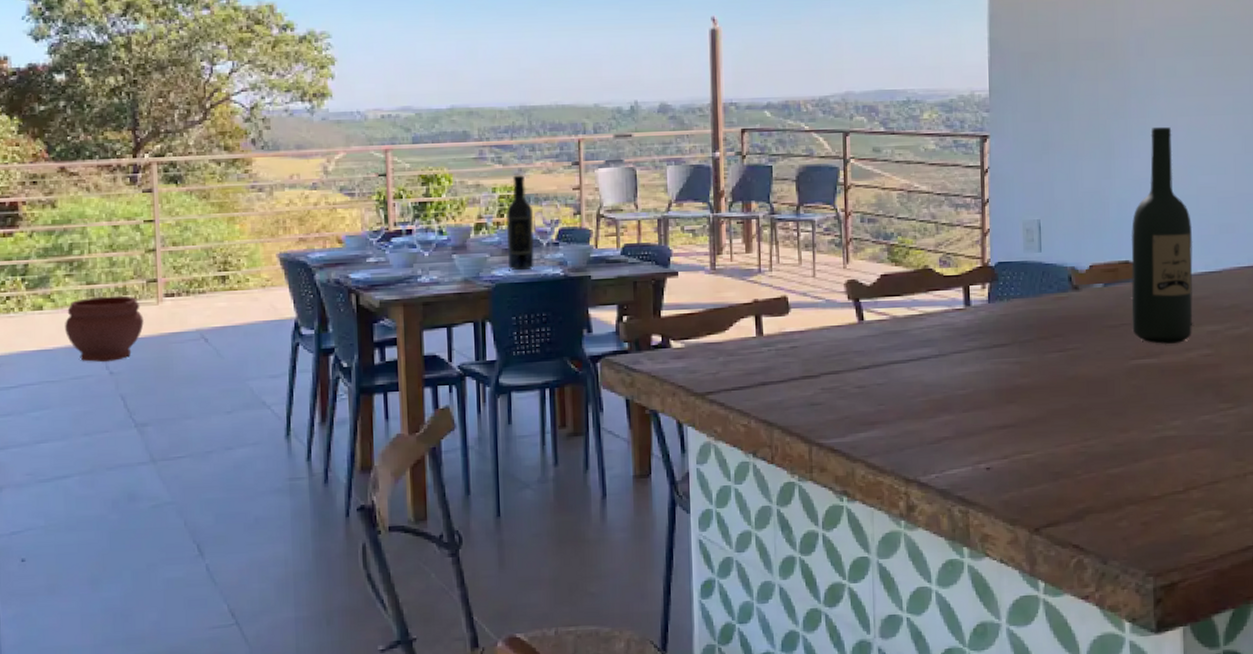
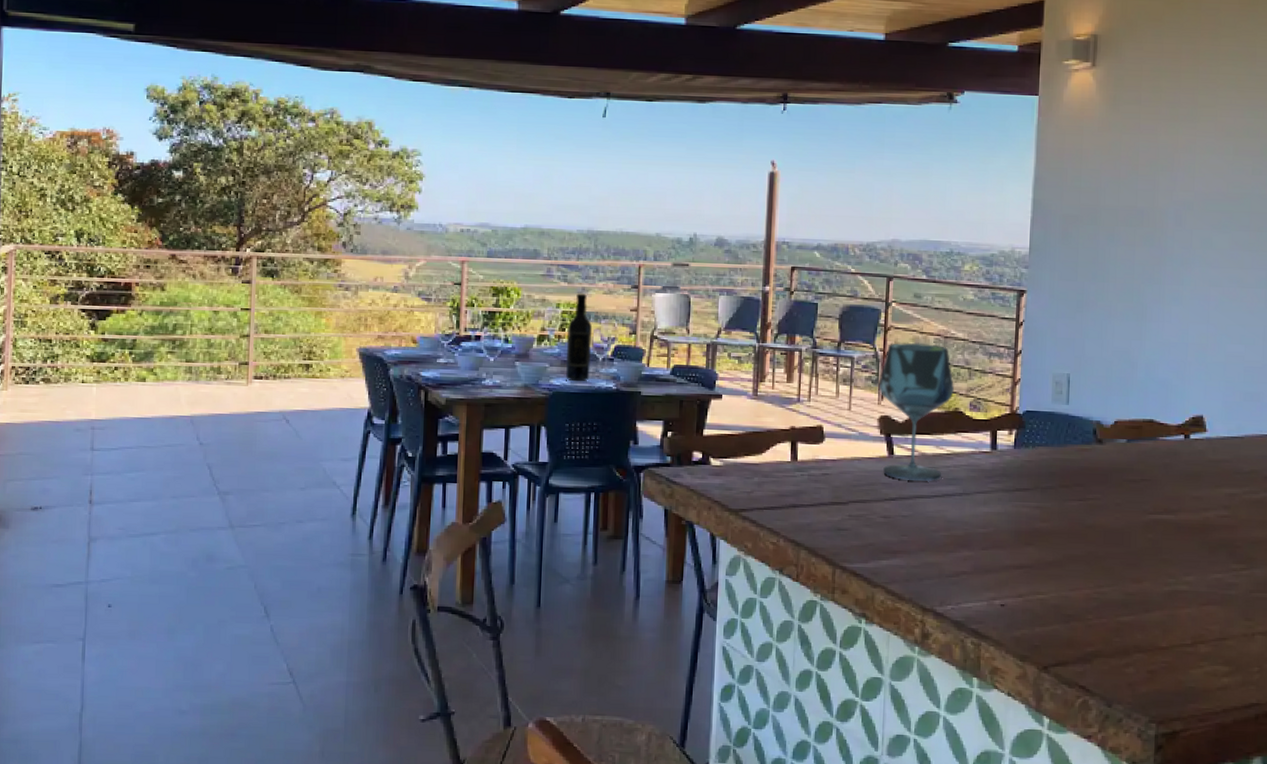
planter pot: present [65,295,144,362] -> none [164,374,234,433]
wine glass: none [842,199,922,346] -> present [878,342,954,481]
wine bottle: present [1131,126,1193,344] -> none [1152,294,1218,502]

